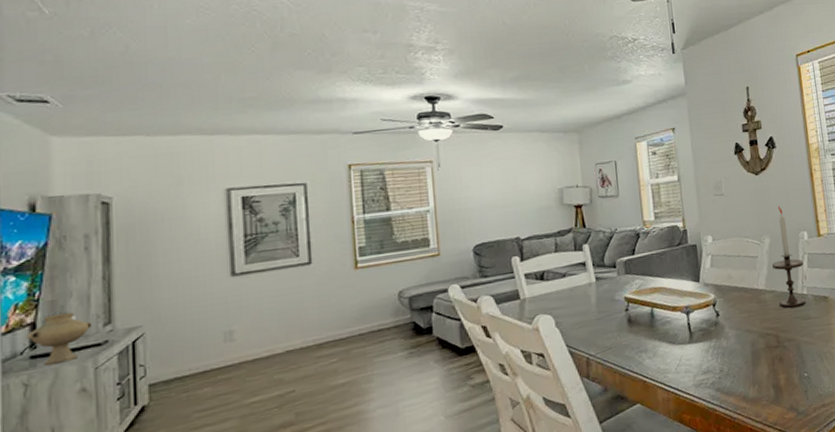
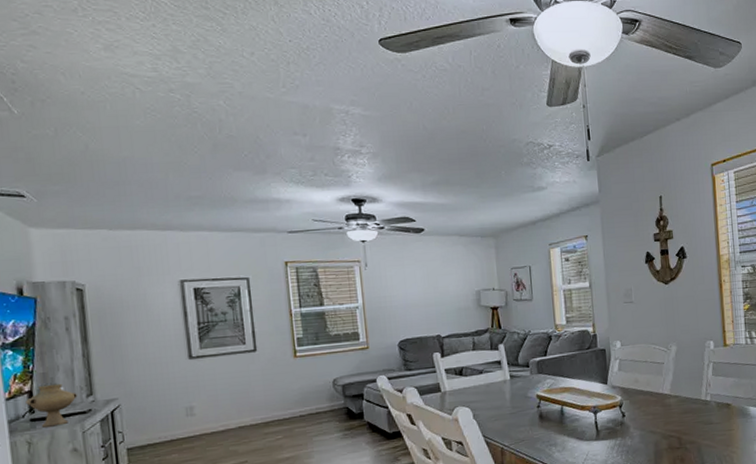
candlestick: present [772,206,806,309] -> none [678,315,709,413]

